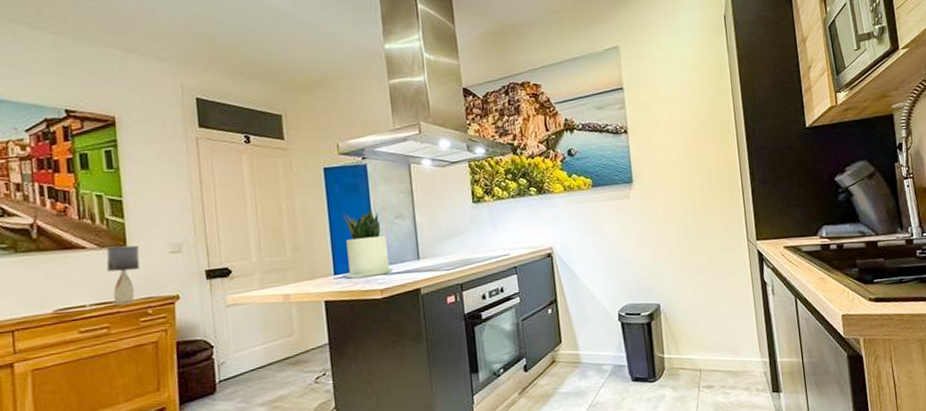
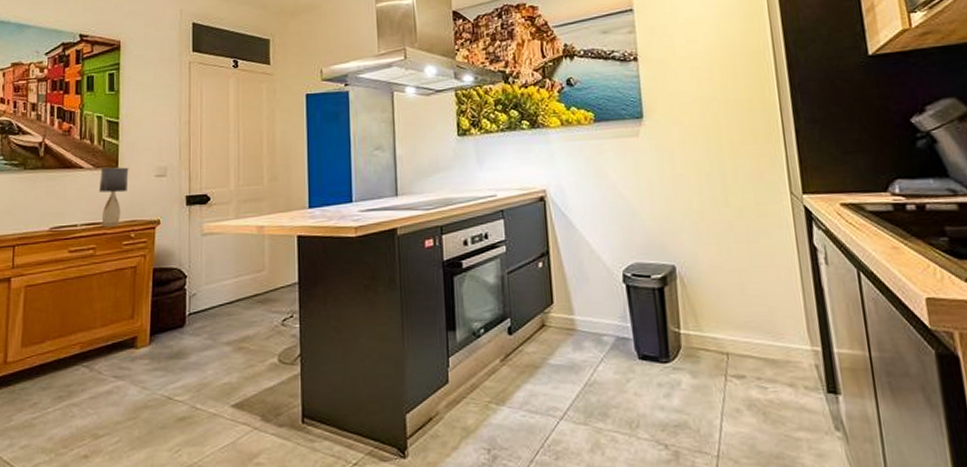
planter: present [342,208,393,279] -> none [320,138,369,213]

